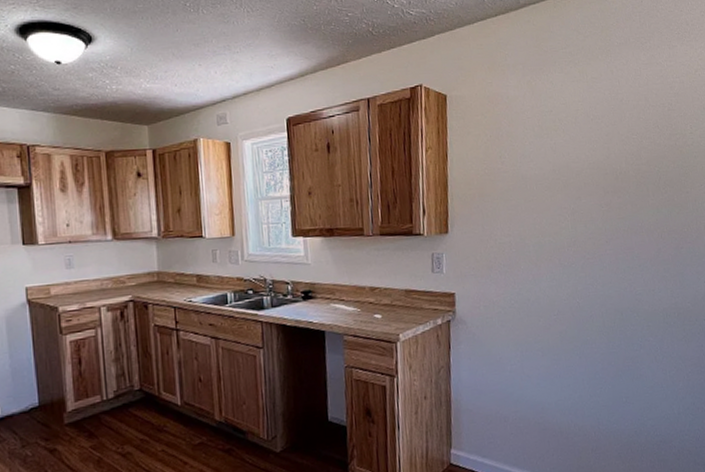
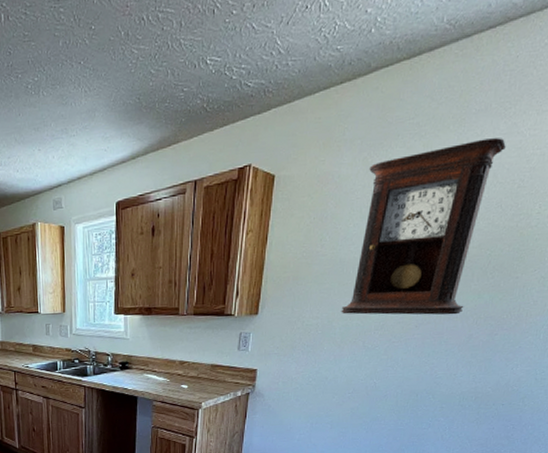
pendulum clock: none [531,67,650,231] -> present [341,138,506,315]

